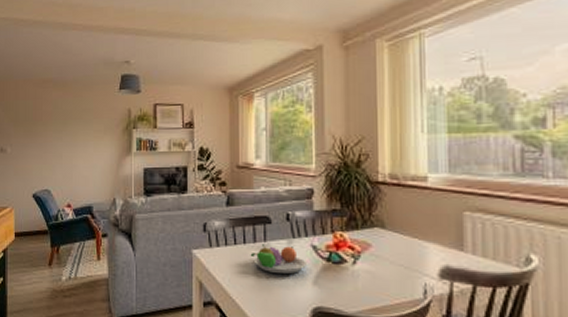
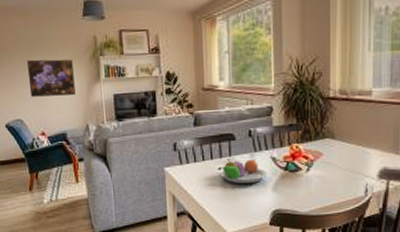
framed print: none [60,130,105,167] -> present [26,59,76,97]

